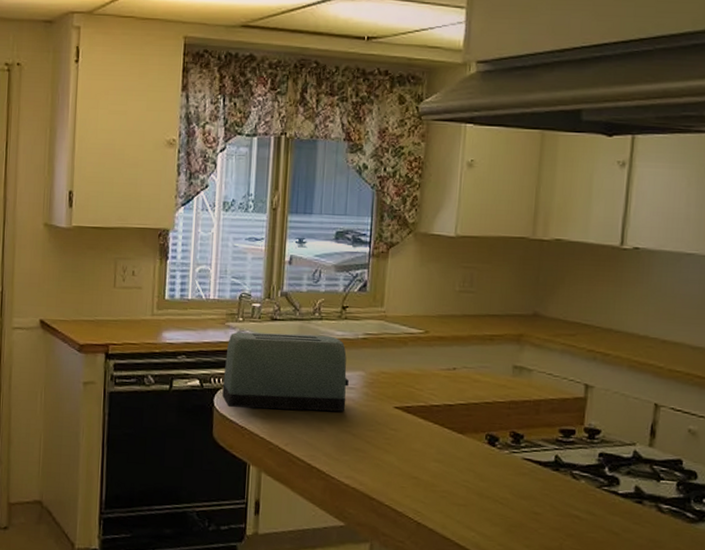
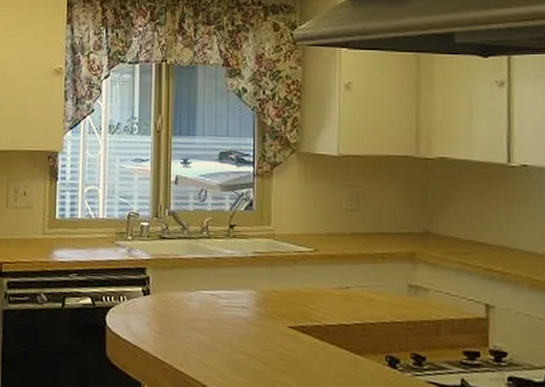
toaster: present [222,331,349,412] -> none [114,250,240,331]

